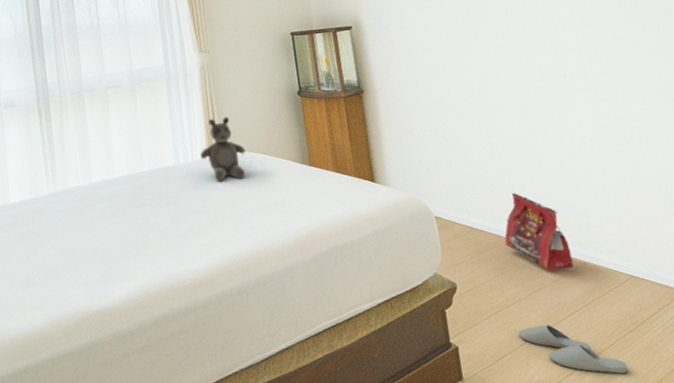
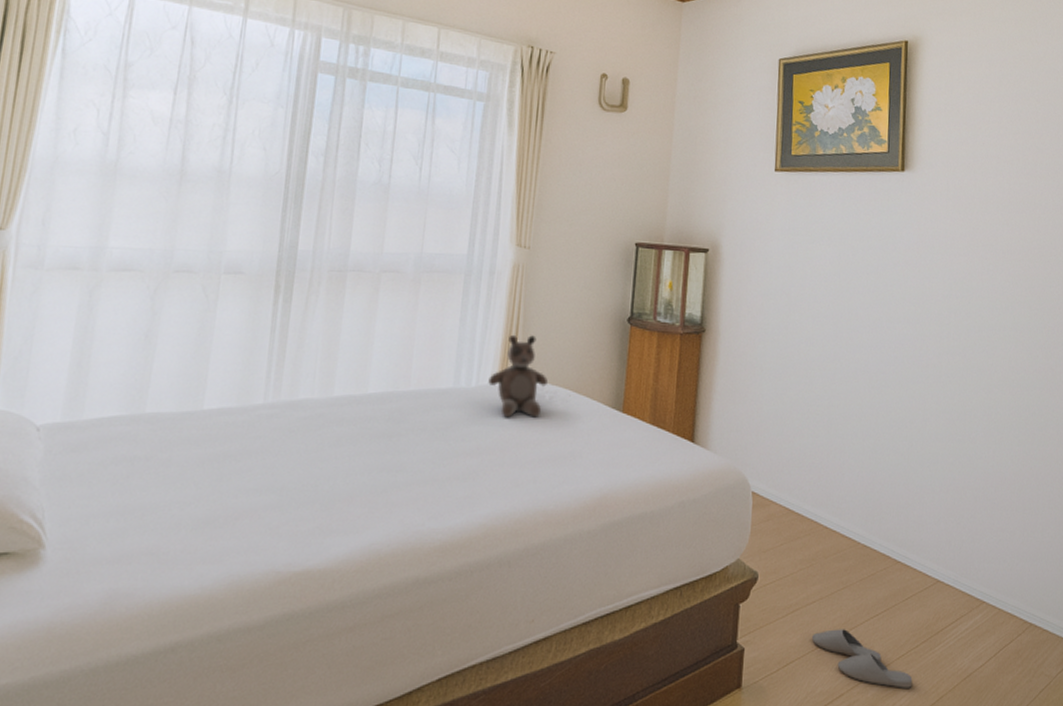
shopping bag: present [504,192,574,270] -> none [820,473,885,567]

